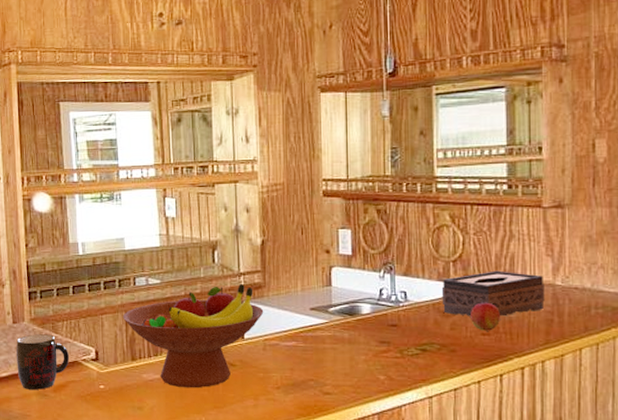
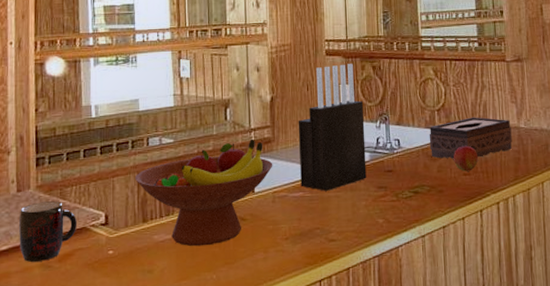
knife block: none [291,206,367,342] -> present [298,64,367,191]

